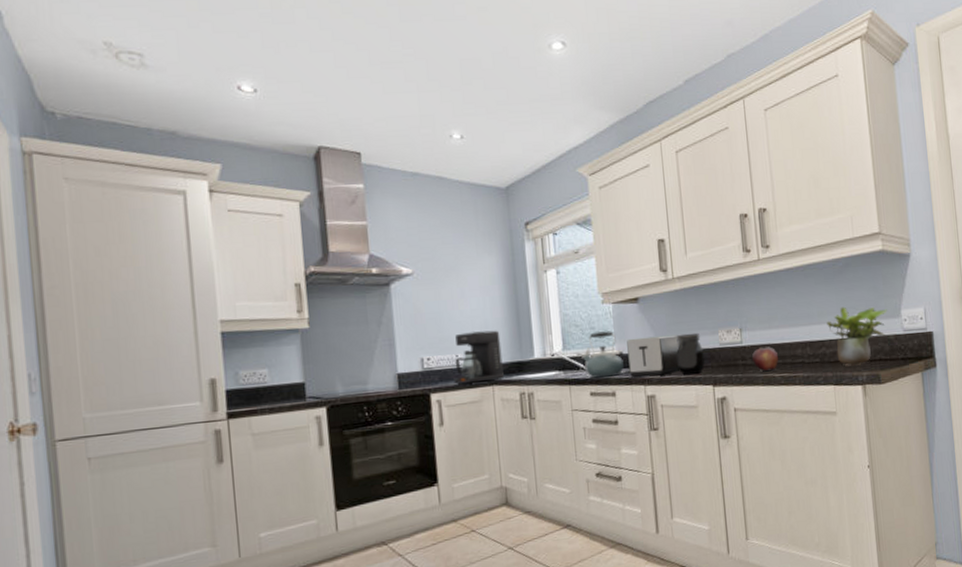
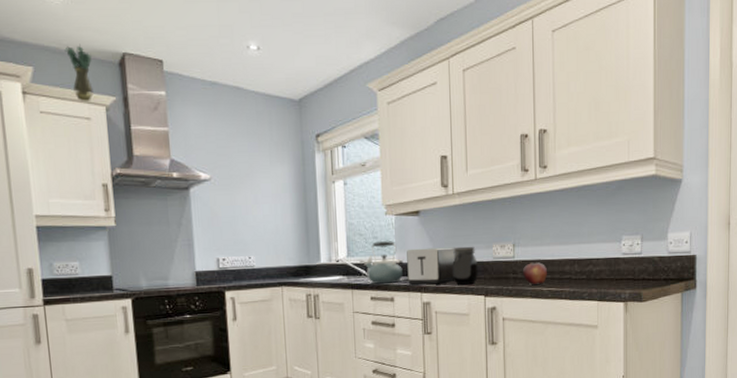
vase: none [255,138,286,198] -> present [64,43,94,101]
coffee maker: present [454,330,504,384] -> none [246,235,292,284]
potted plant: present [827,306,887,366] -> none [596,227,655,284]

